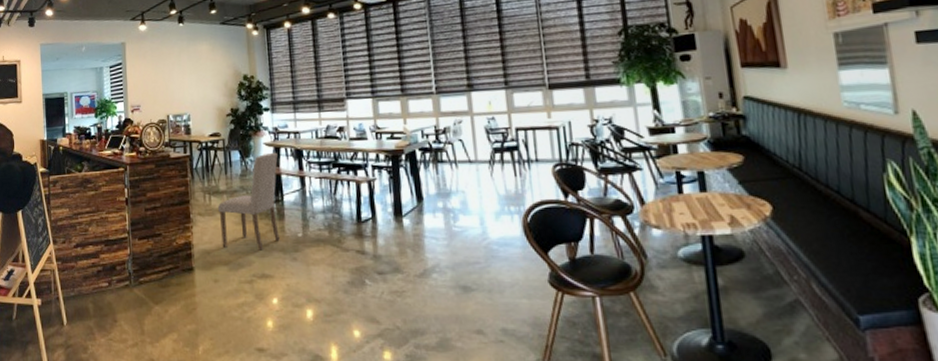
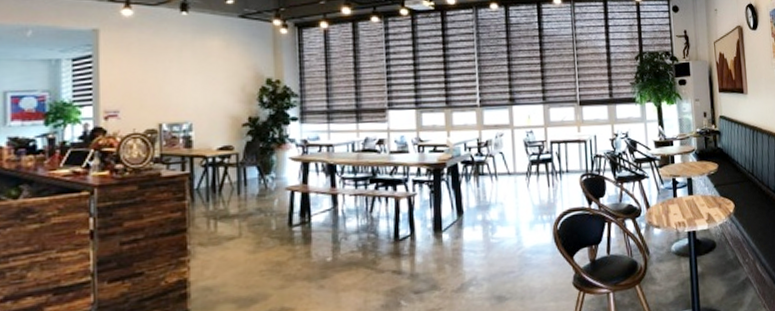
dining chair: present [217,152,280,249] -> none [225,167,306,282]

